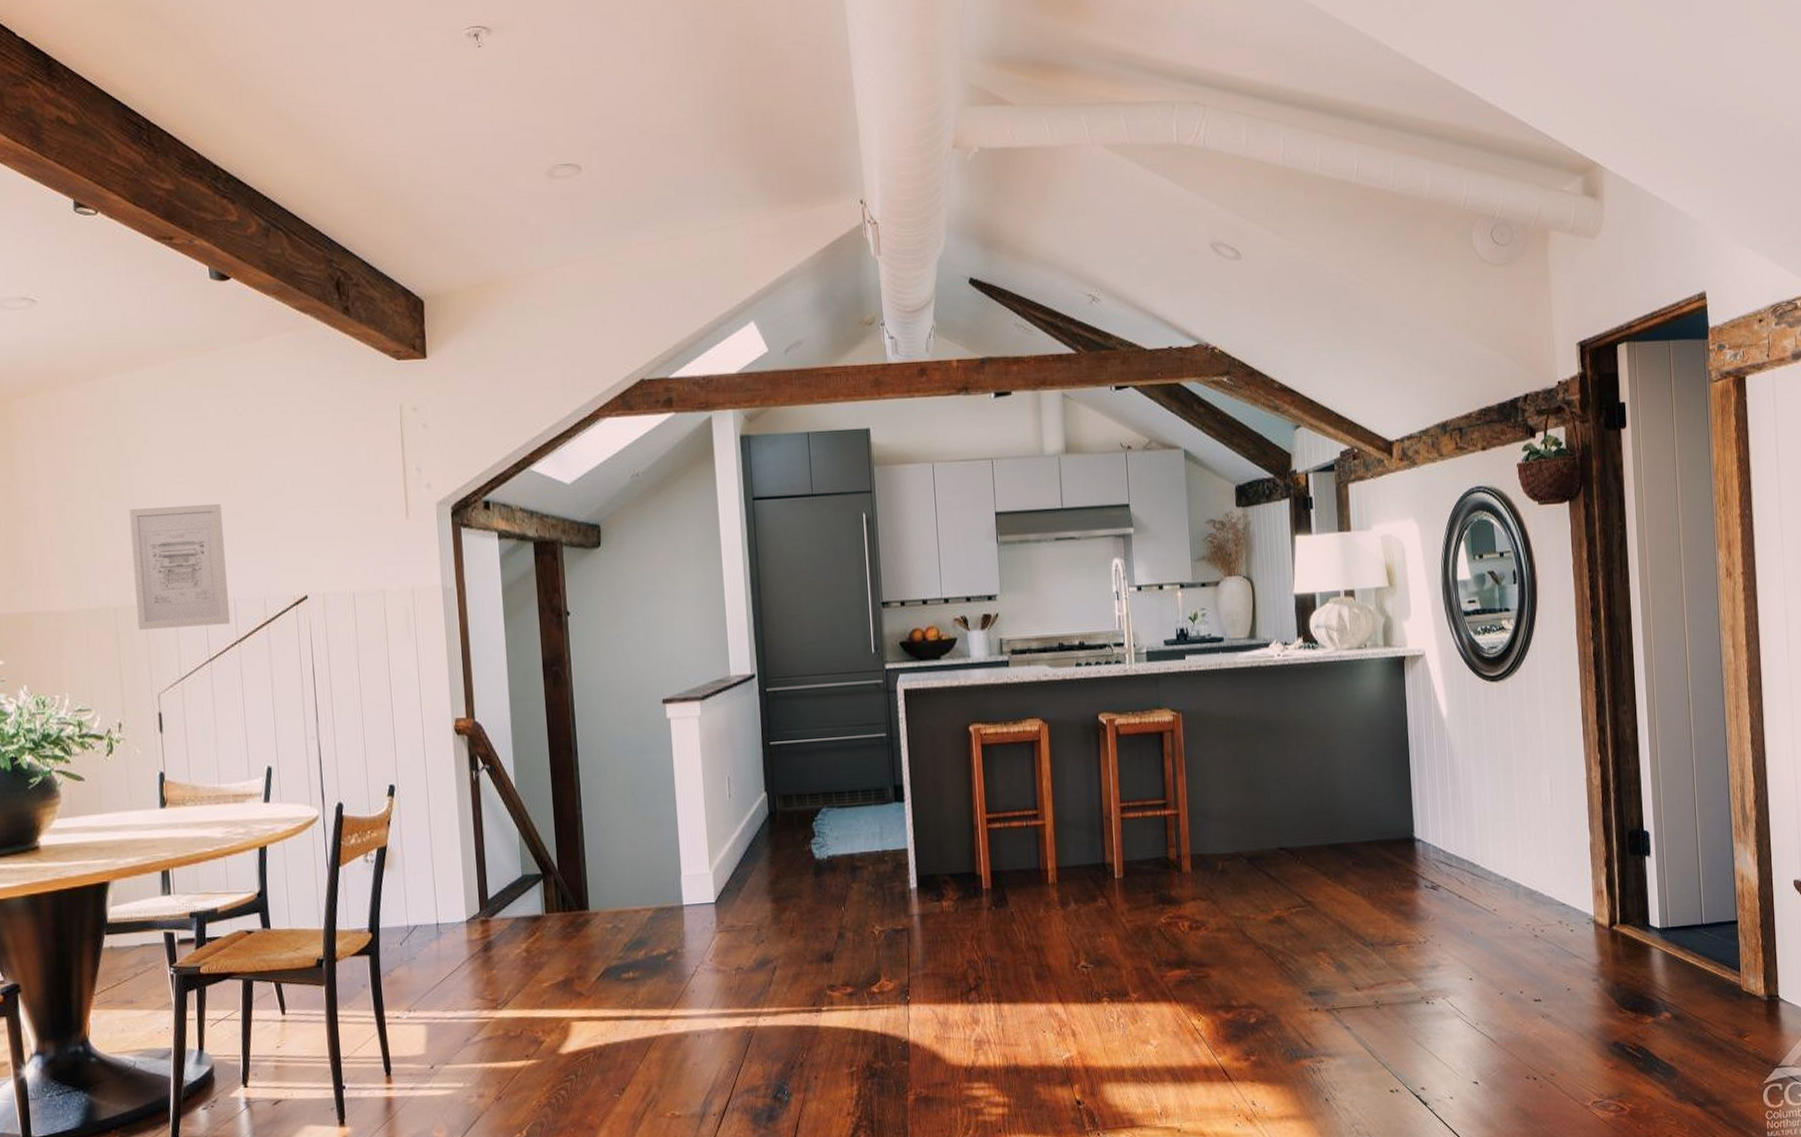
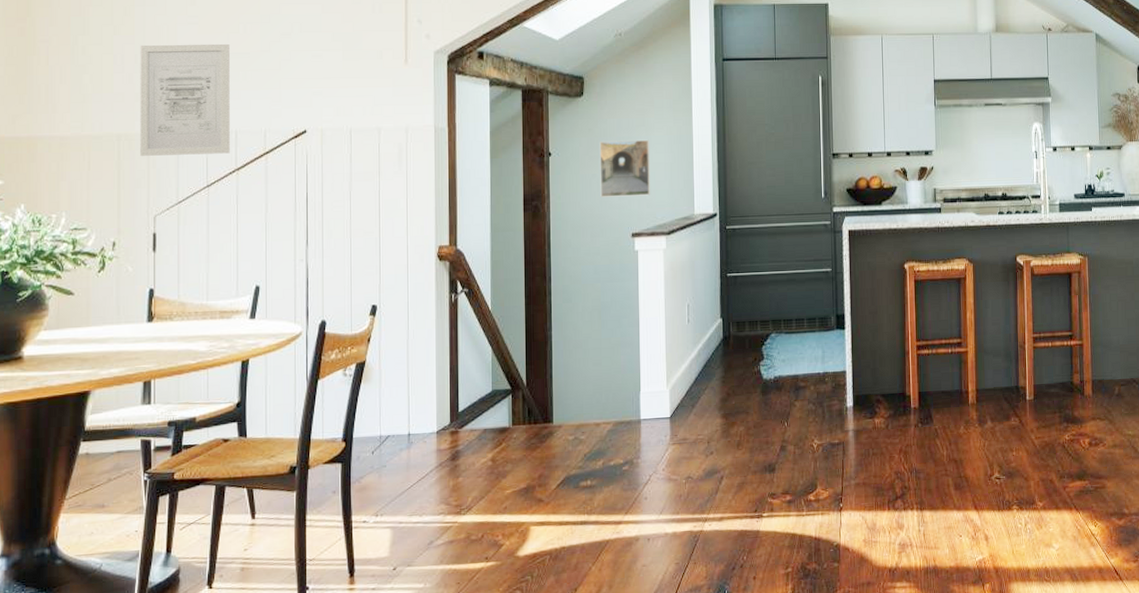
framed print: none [621,594,681,660] -> present [599,140,651,197]

